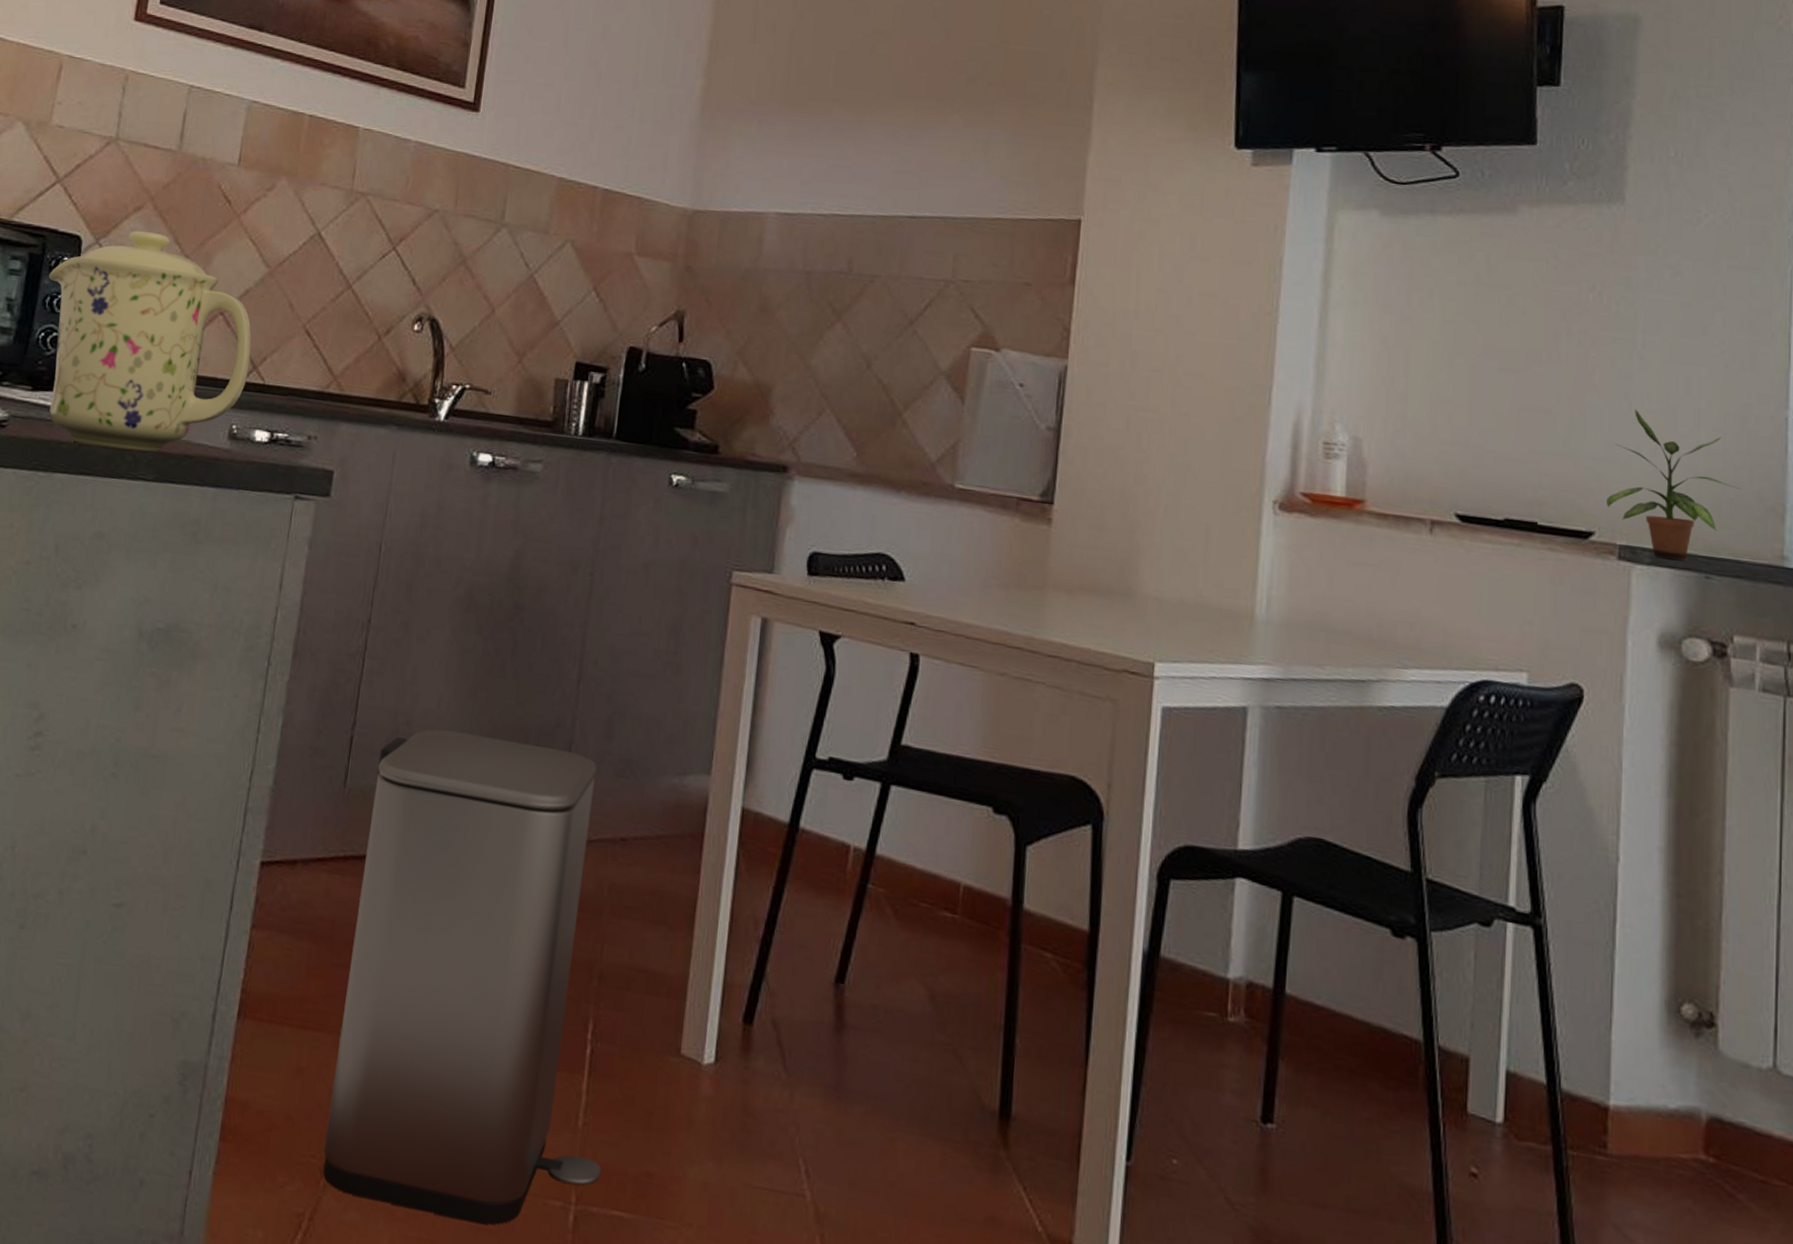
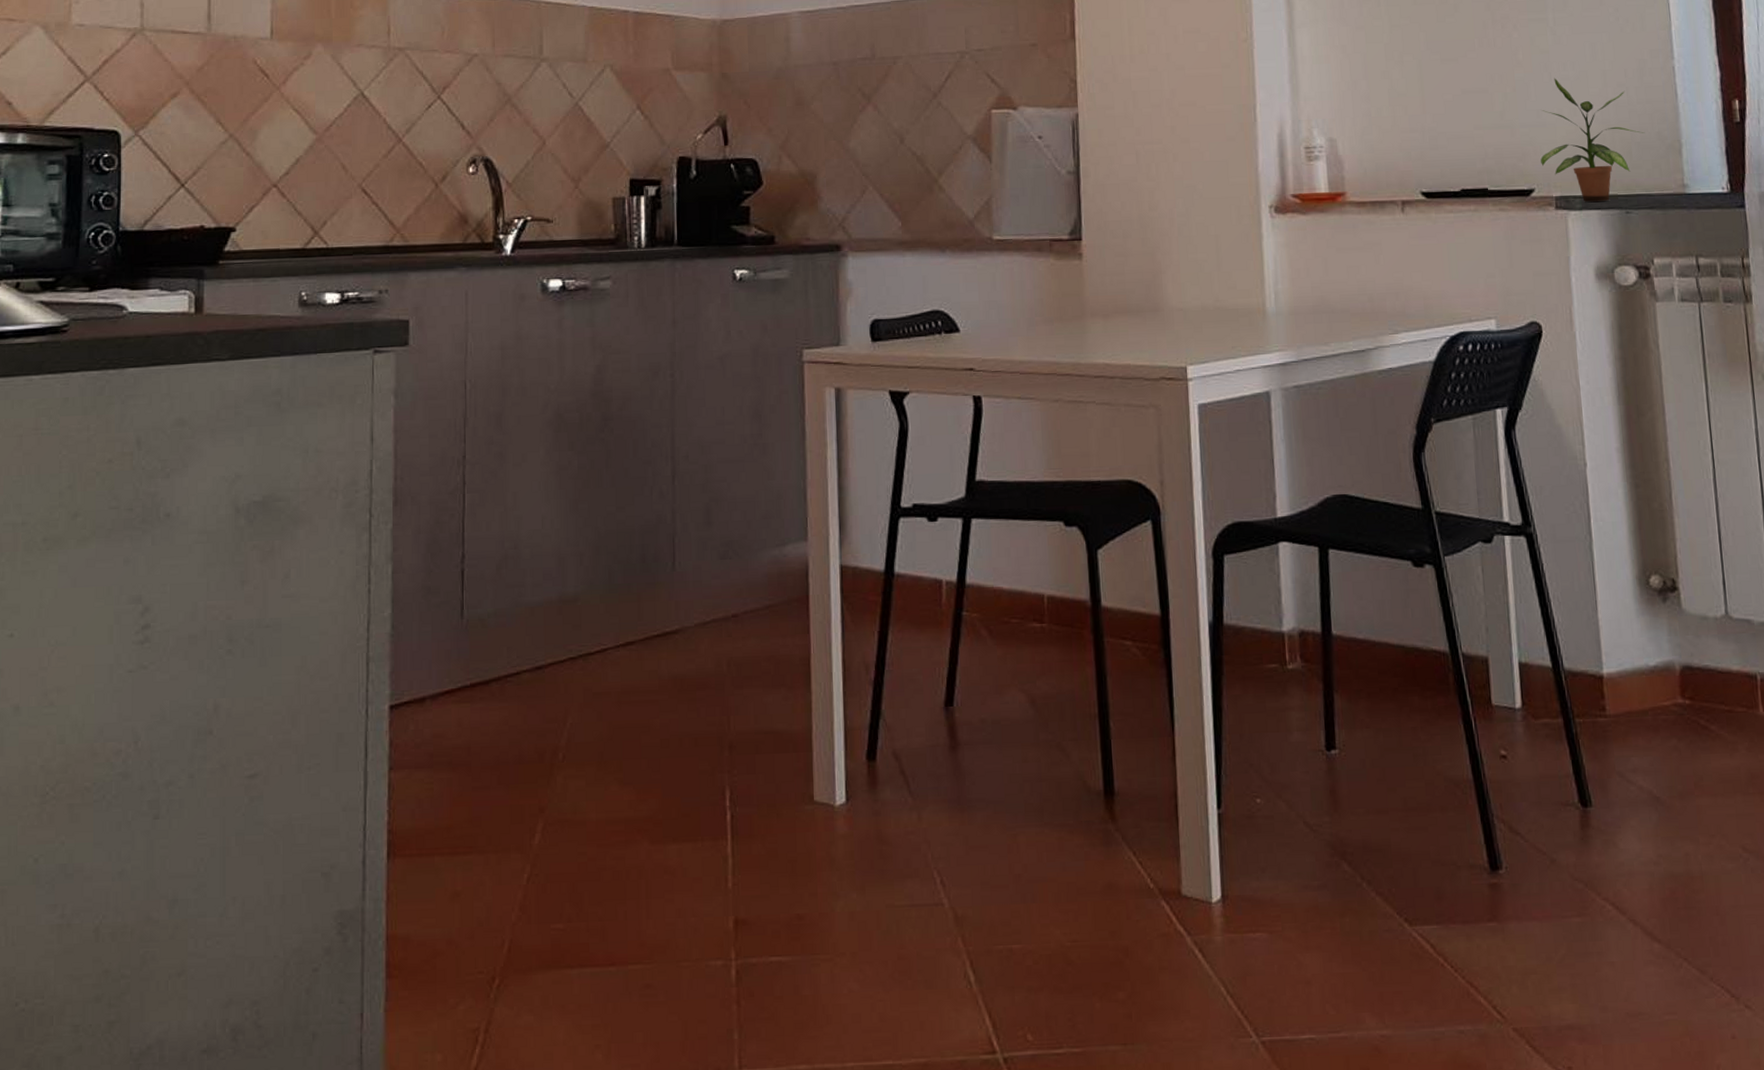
mug: present [48,230,252,453] -> none [90,116,311,336]
pedal bin: present [323,729,601,1225] -> none [489,544,756,1000]

